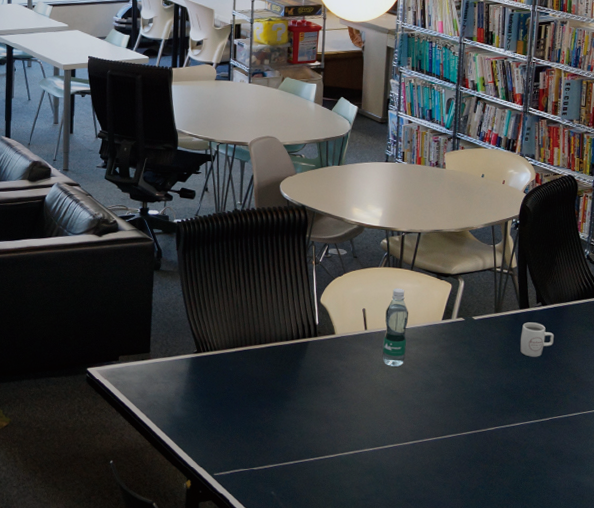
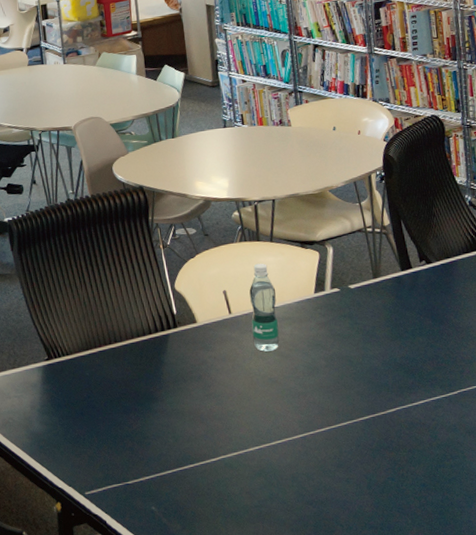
mug: present [520,322,555,357] -> none [407,284,447,324]

